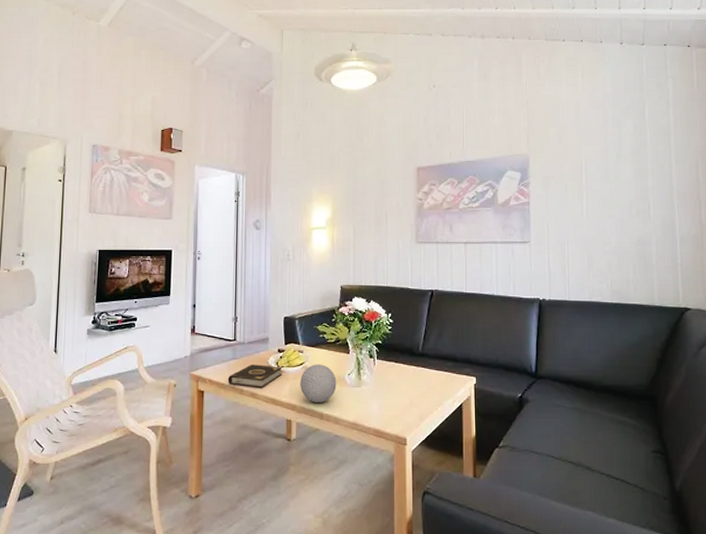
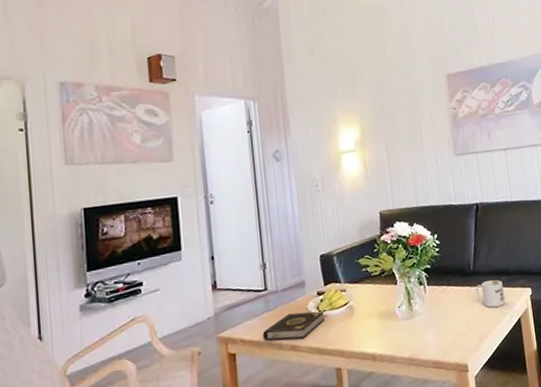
decorative ball: present [300,364,337,403] -> none [346,300,387,344]
mug: none [421,364,449,390] -> present [475,280,505,308]

